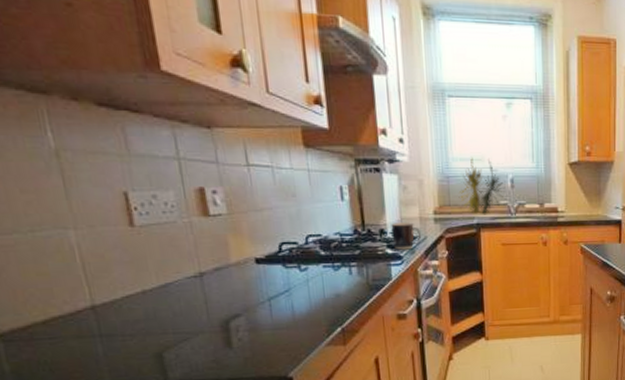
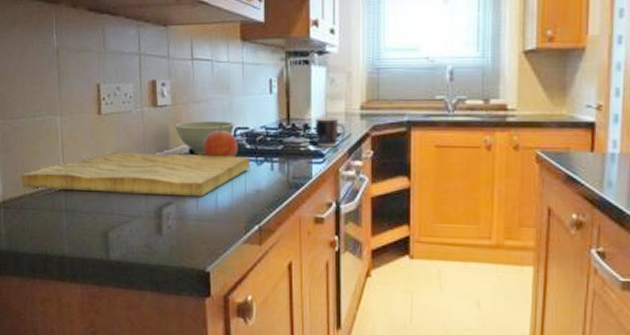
cutting board: none [24,263,328,316] -> present [21,152,251,197]
bowl: none [234,229,305,265] -> present [175,121,234,155]
fruit: none [271,234,312,266] -> present [203,126,238,157]
plant: present [458,158,506,215] -> none [388,47,443,112]

